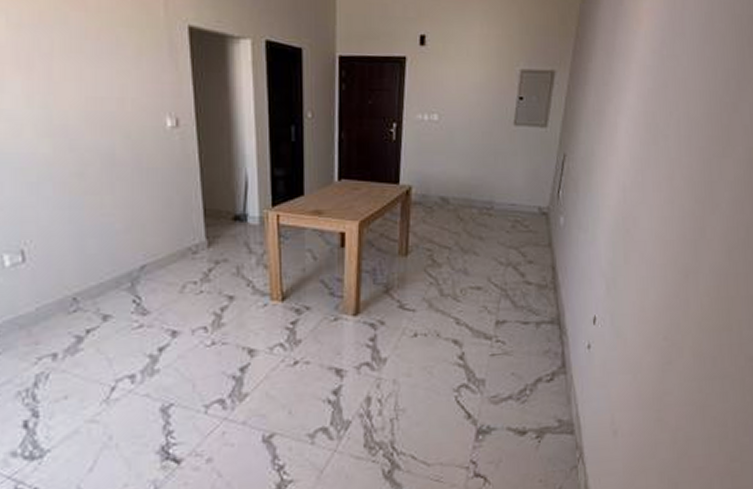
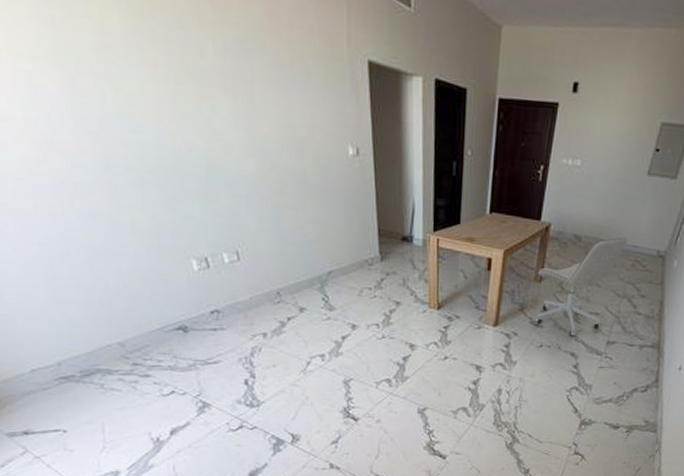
office chair: none [401,195,503,319] -> present [535,237,628,336]

